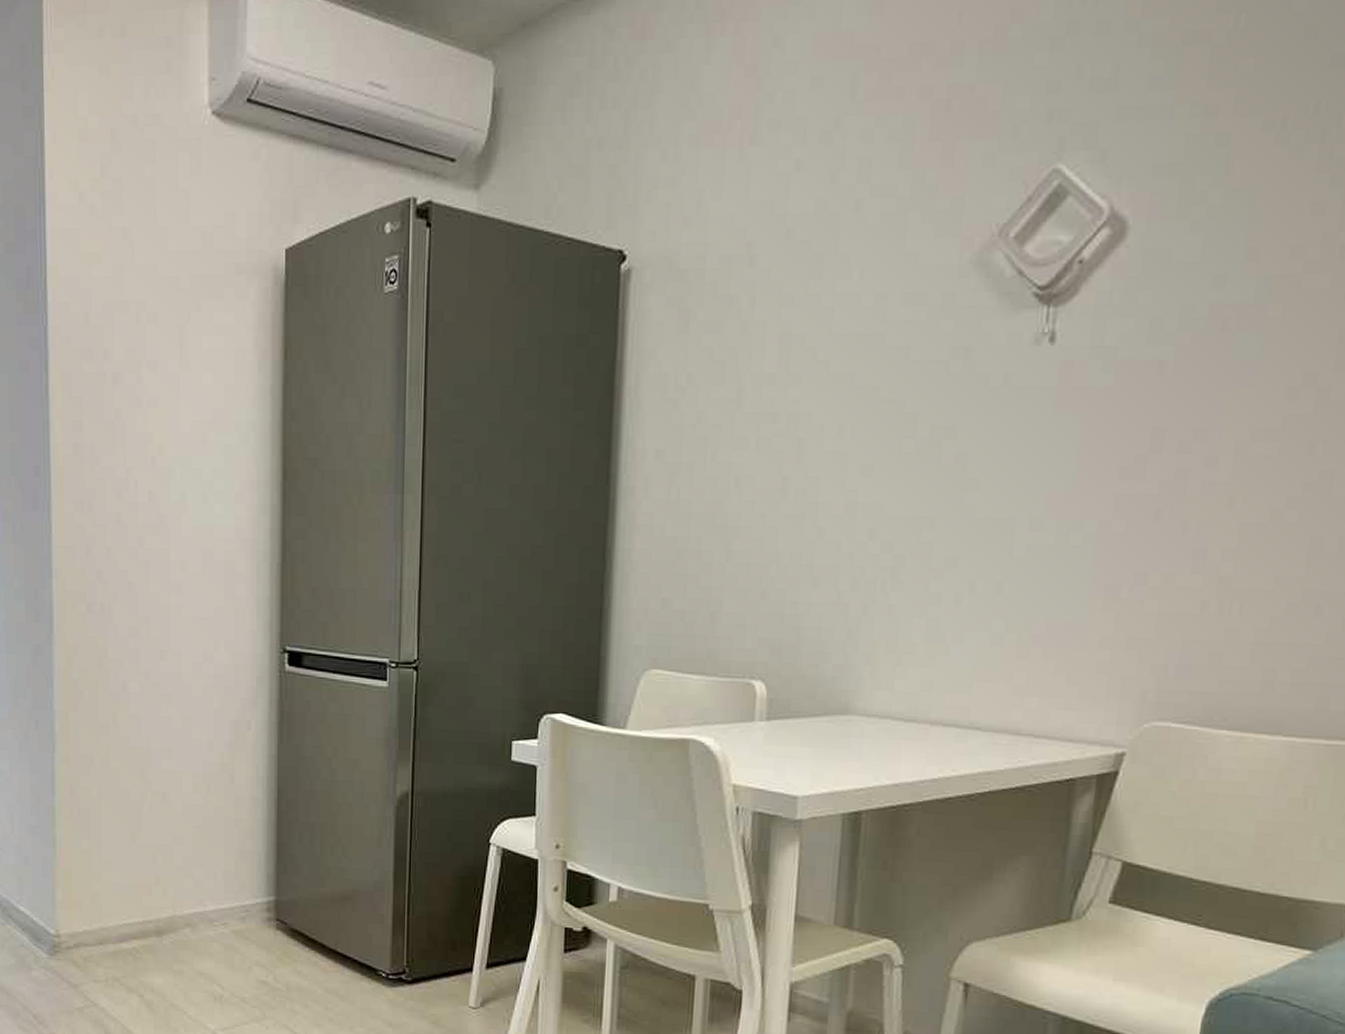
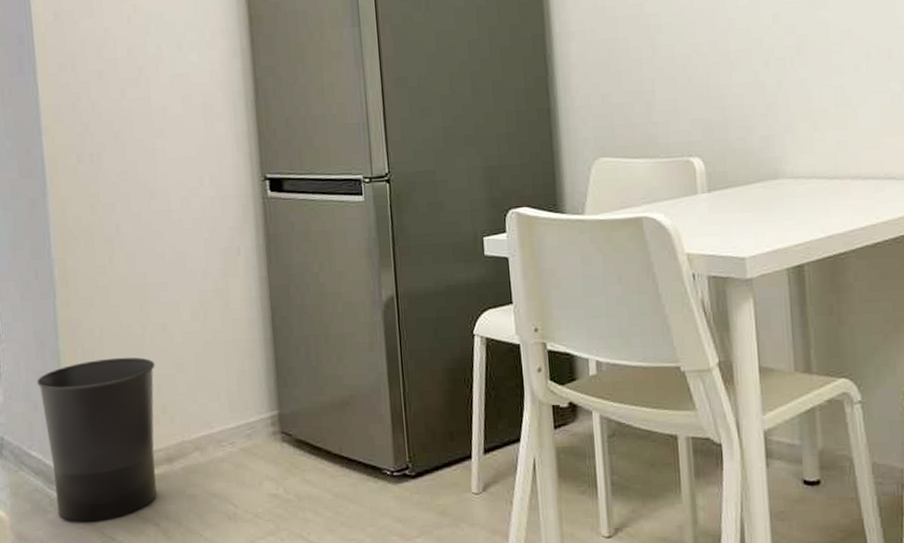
waste bin: none [30,821,152,985] -> present [37,357,157,522]

